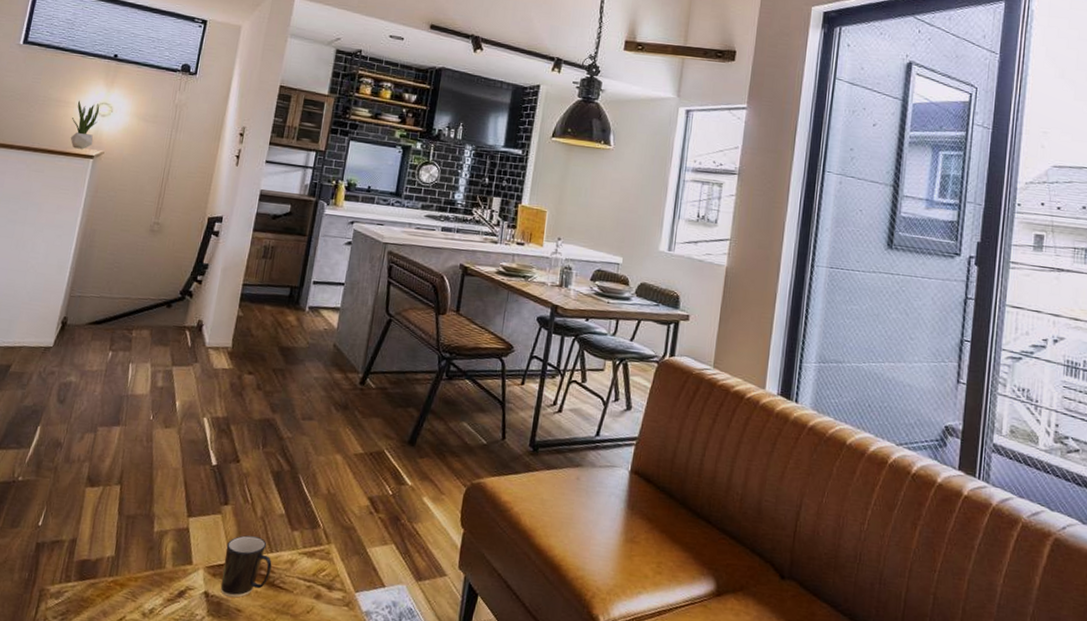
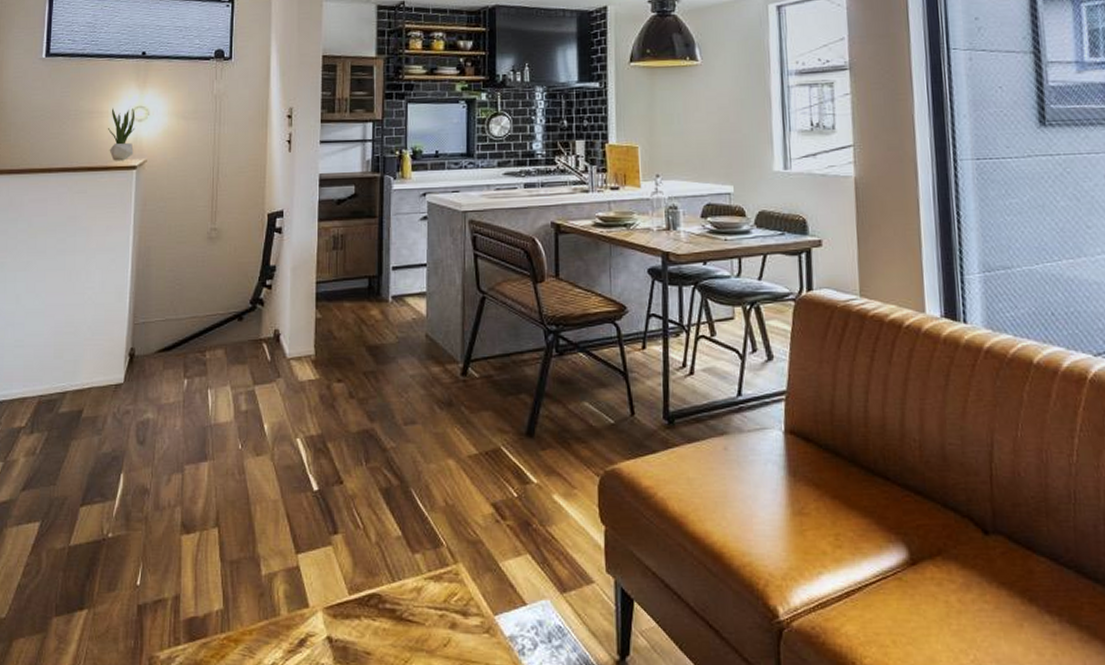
mug: present [220,535,272,598] -> none [343,565,397,639]

